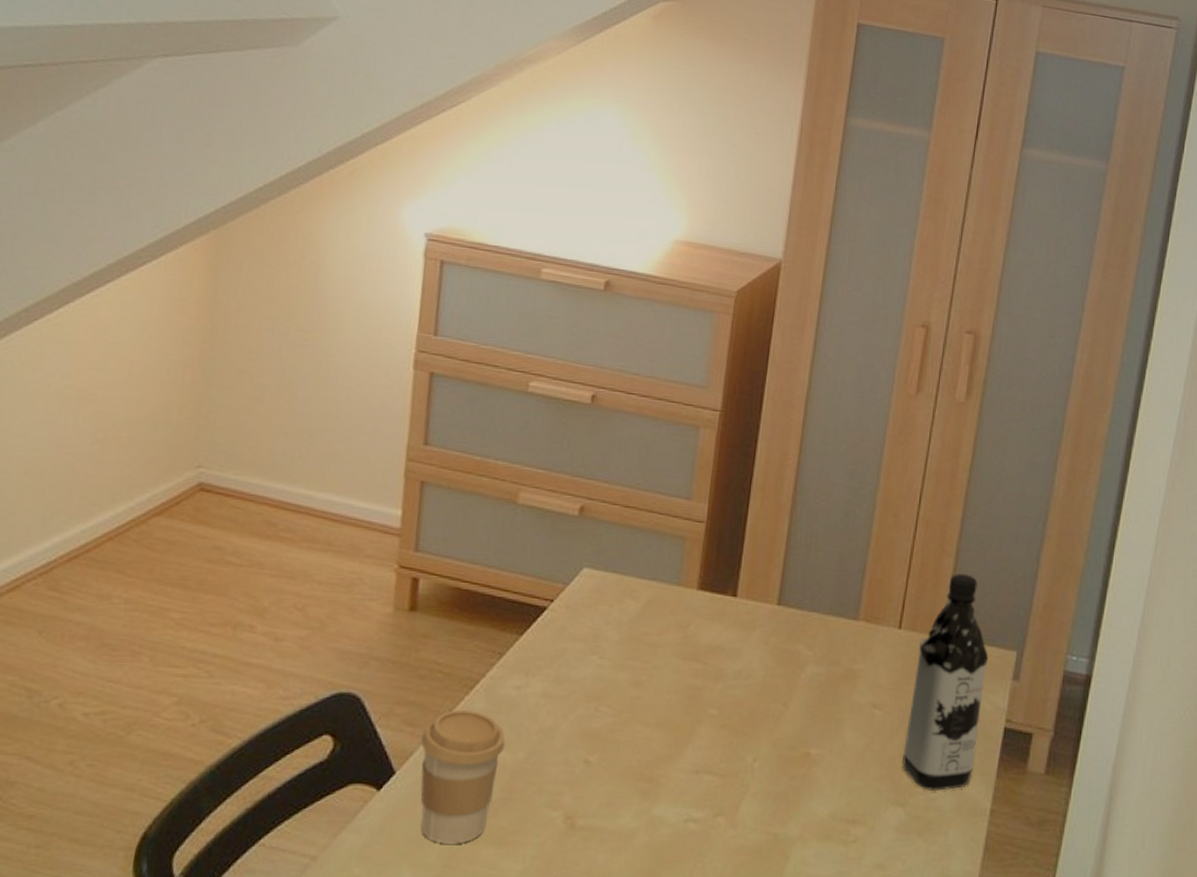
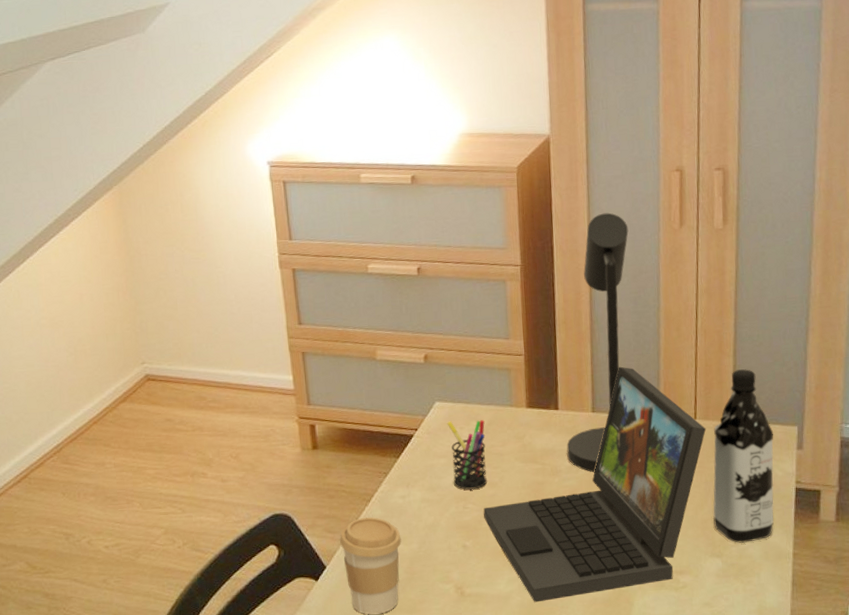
pen holder: none [588,595,642,687] -> present [447,420,488,490]
laptop: none [619,552,911,846] -> present [483,366,707,603]
desk lamp: none [738,362,857,682] -> present [566,213,629,473]

